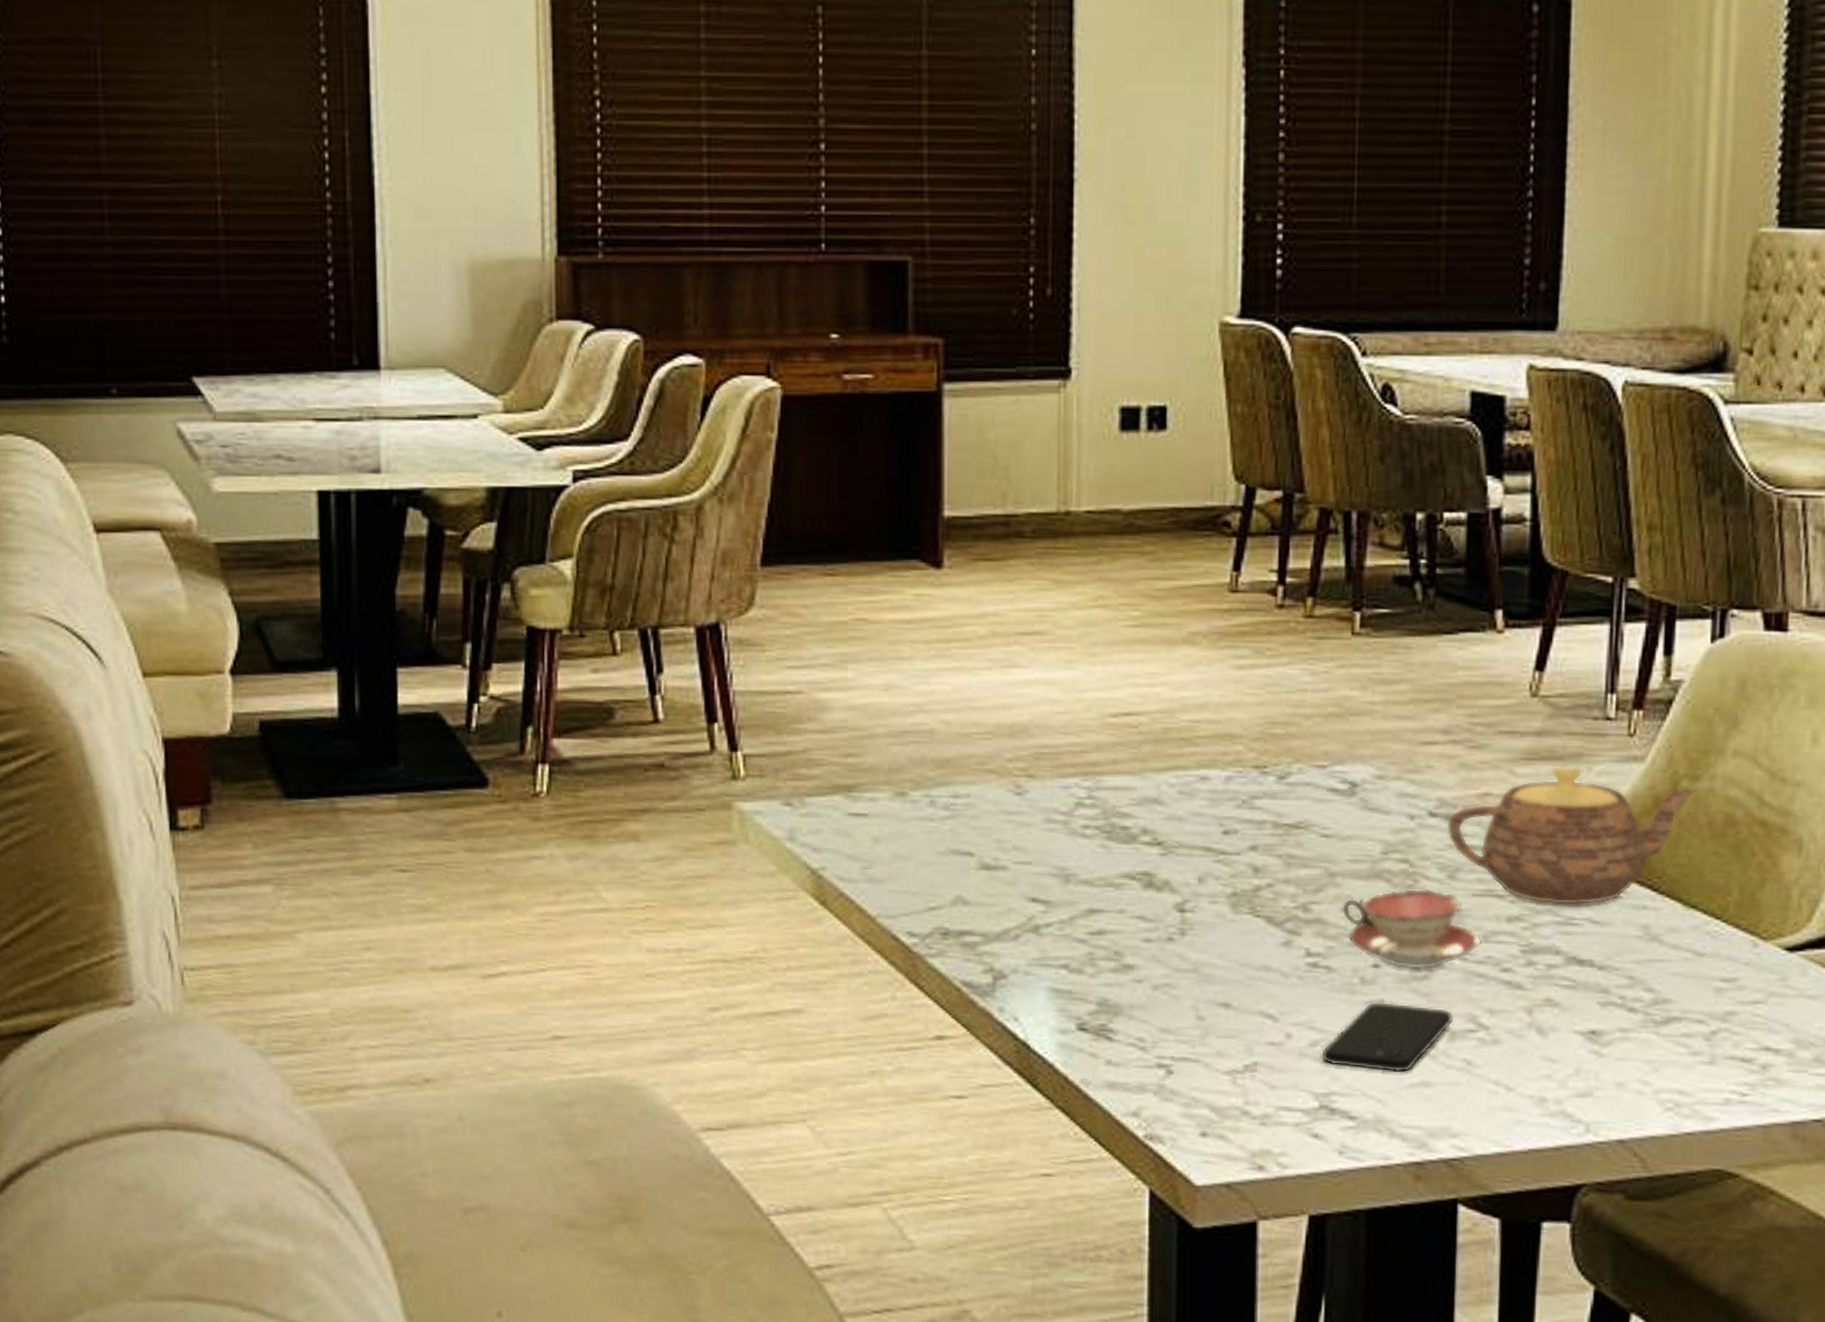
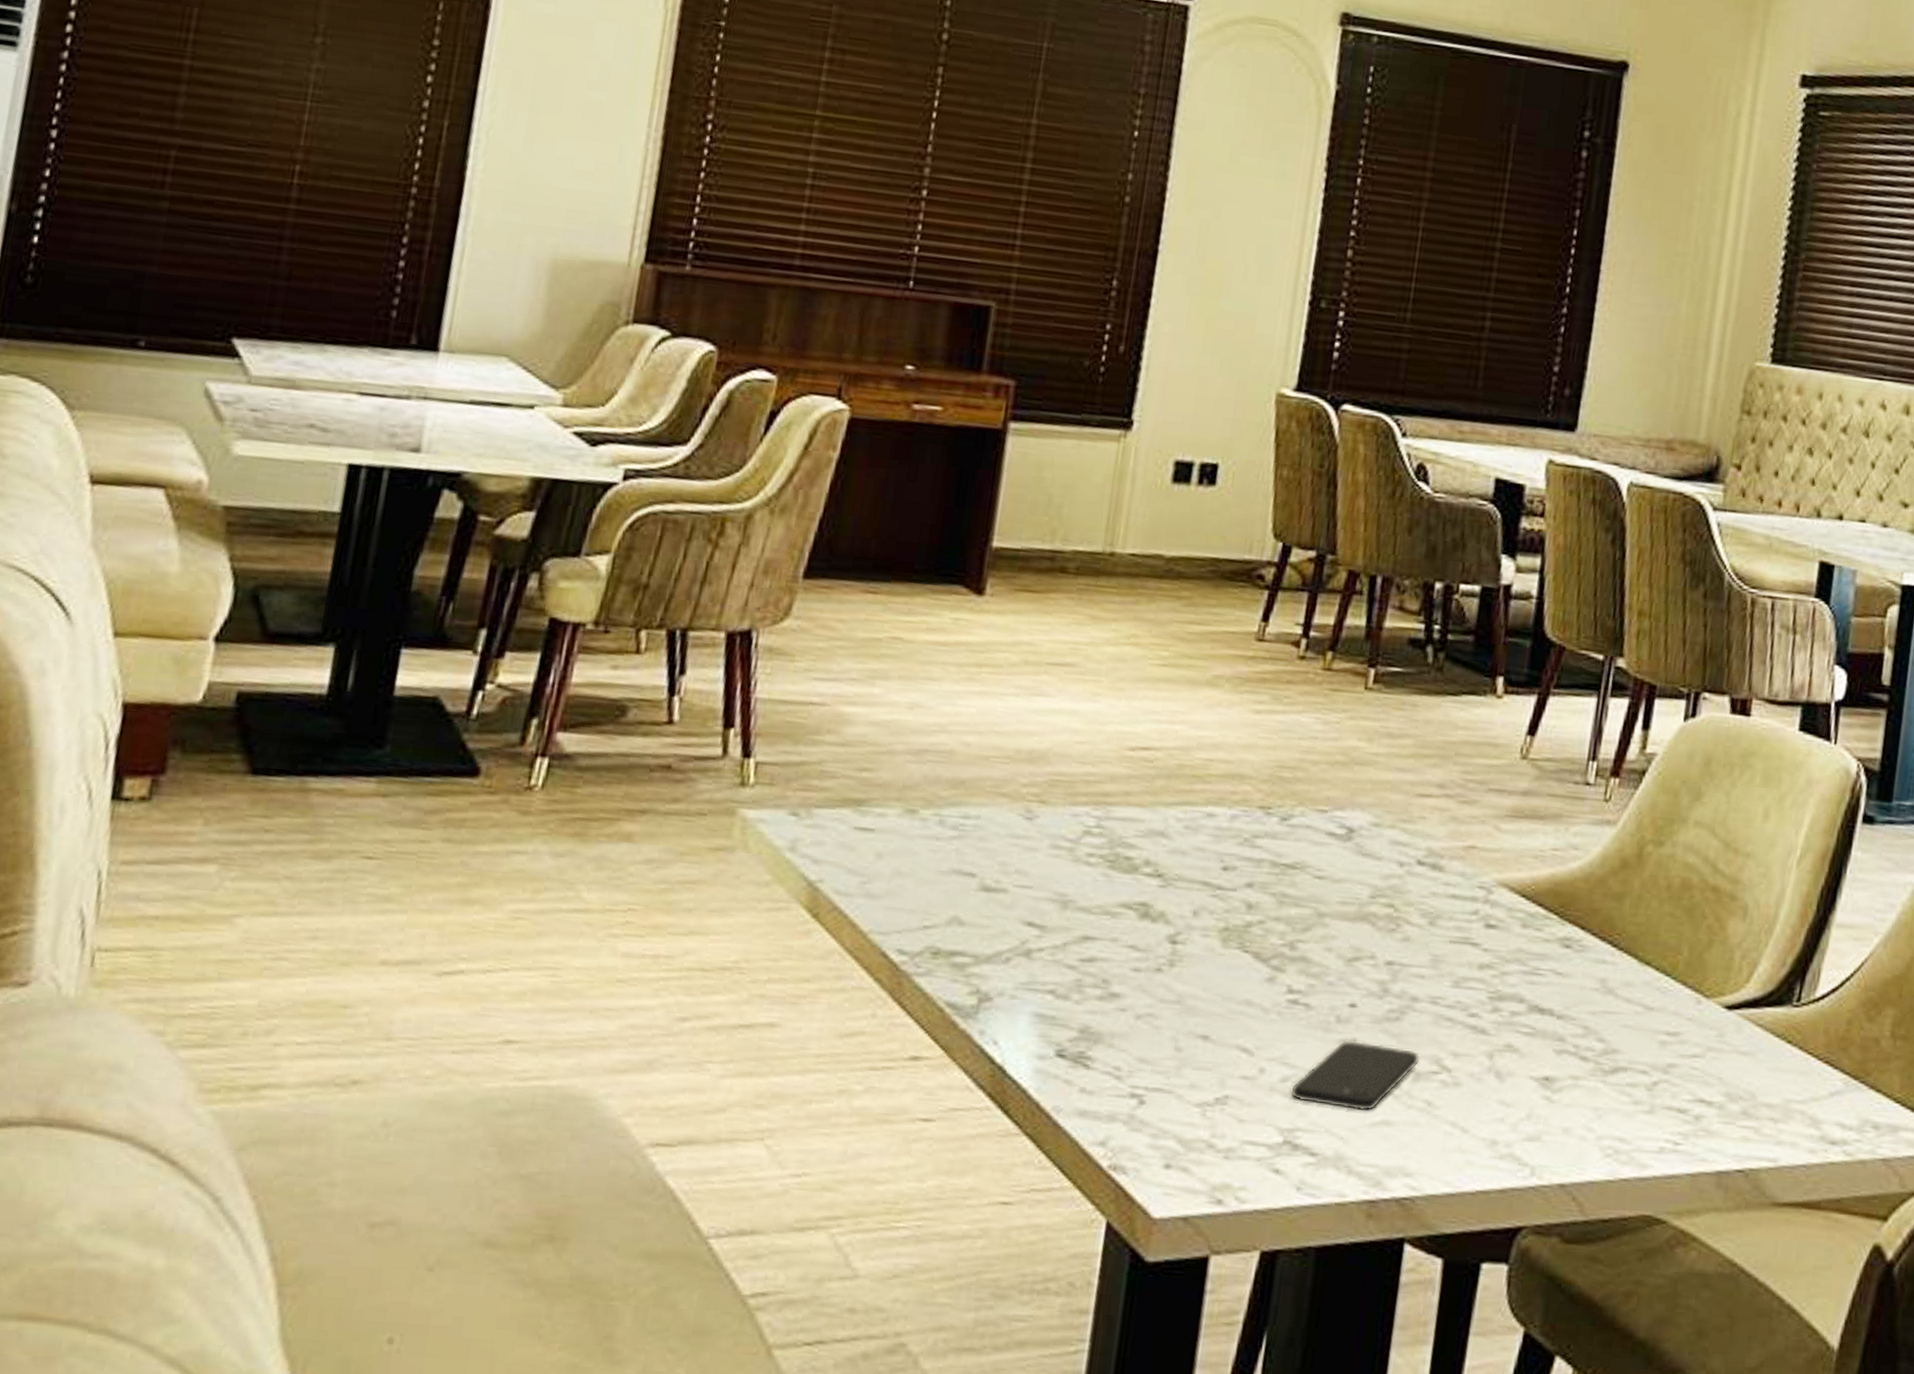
teacup: present [1342,888,1483,970] -> none [1326,932,1454,1011]
teapot: present [1446,765,1698,906] -> none [1432,824,1661,957]

